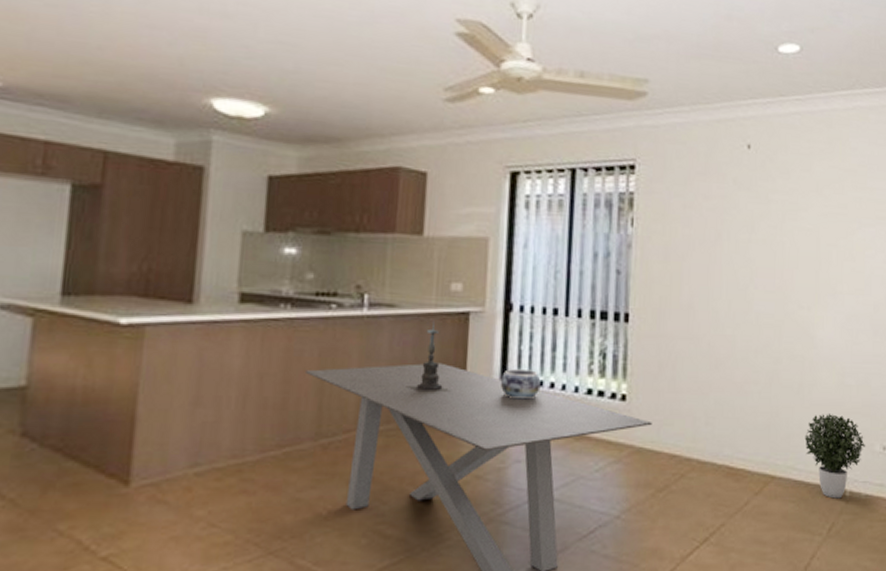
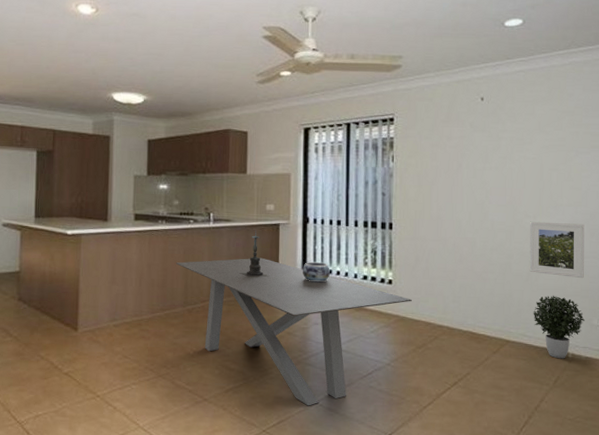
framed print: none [801,314,867,391] -> present [529,221,585,279]

